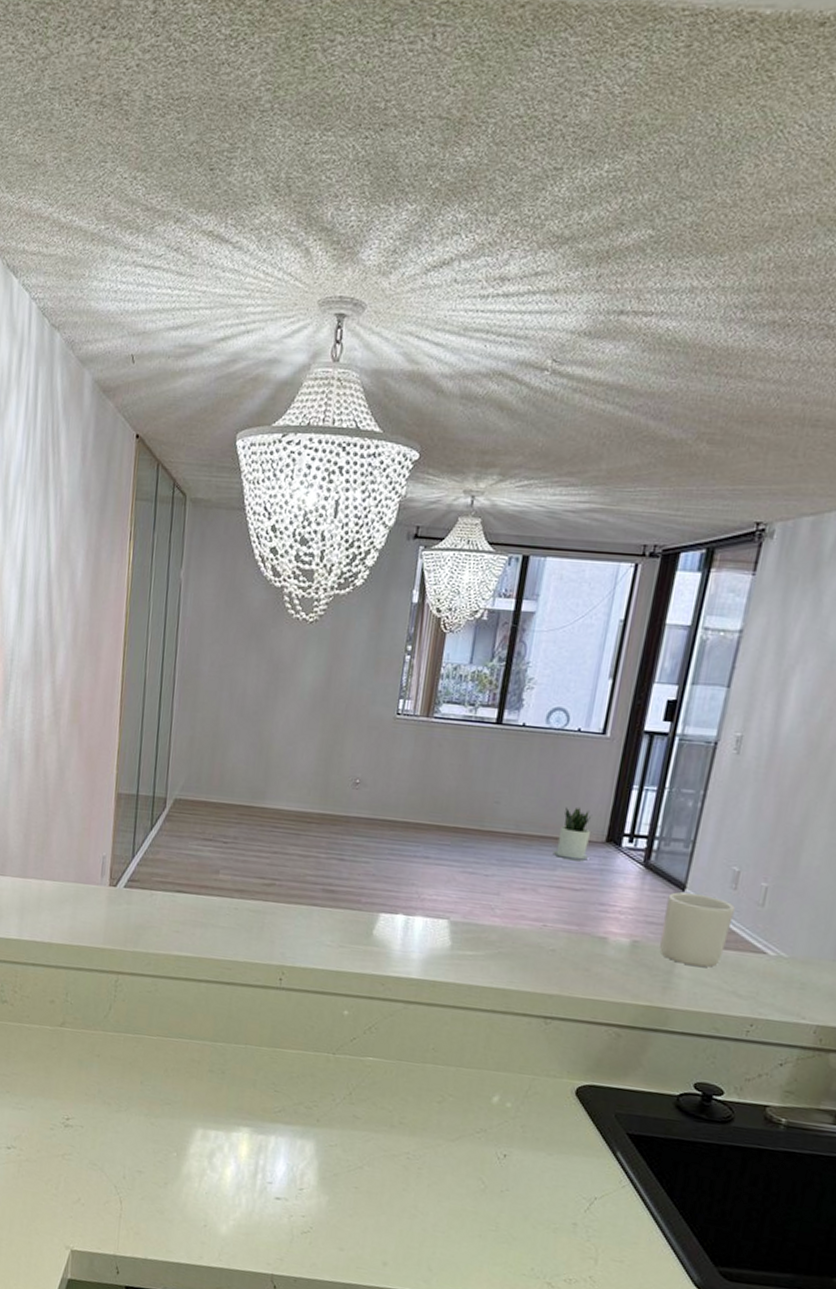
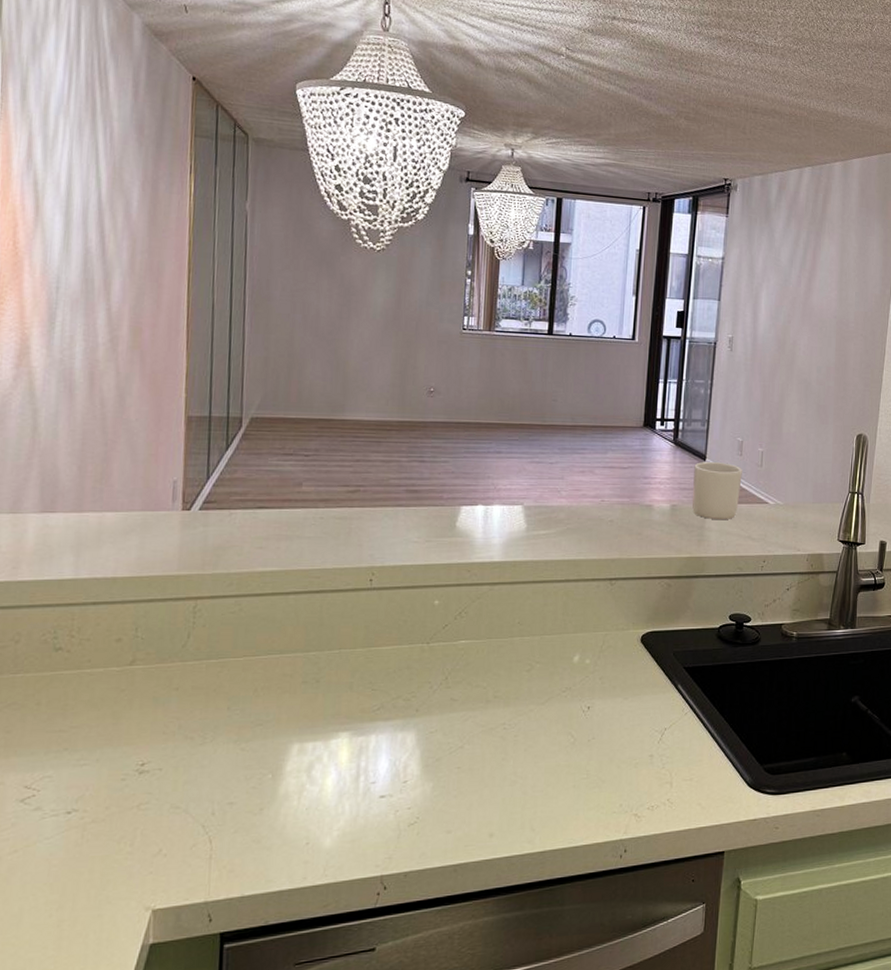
planter: present [552,807,593,861] -> none [603,399,631,444]

